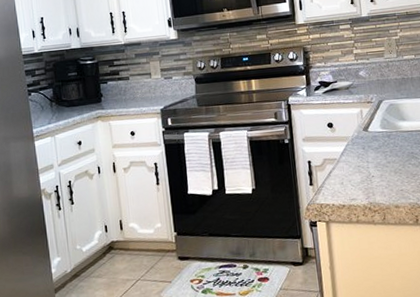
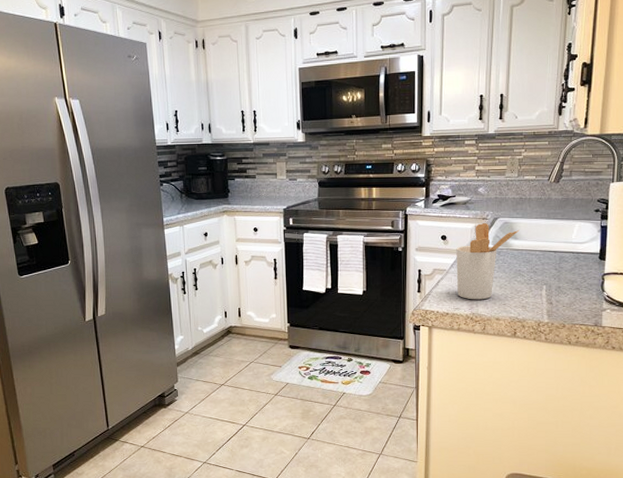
utensil holder: none [344,106,407,189] -> present [456,222,520,300]

